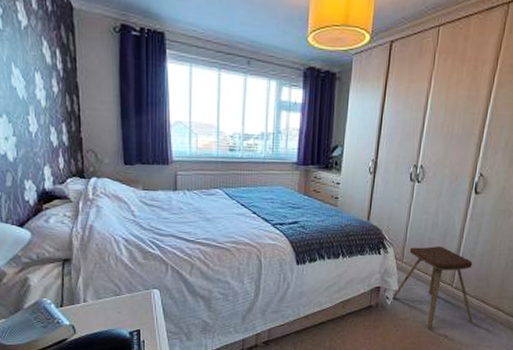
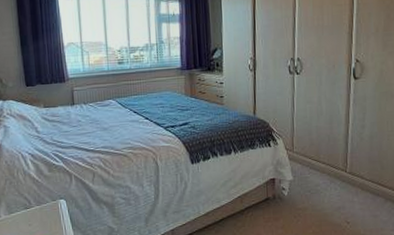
music stool: present [393,246,473,329] -> none [288,133,372,217]

